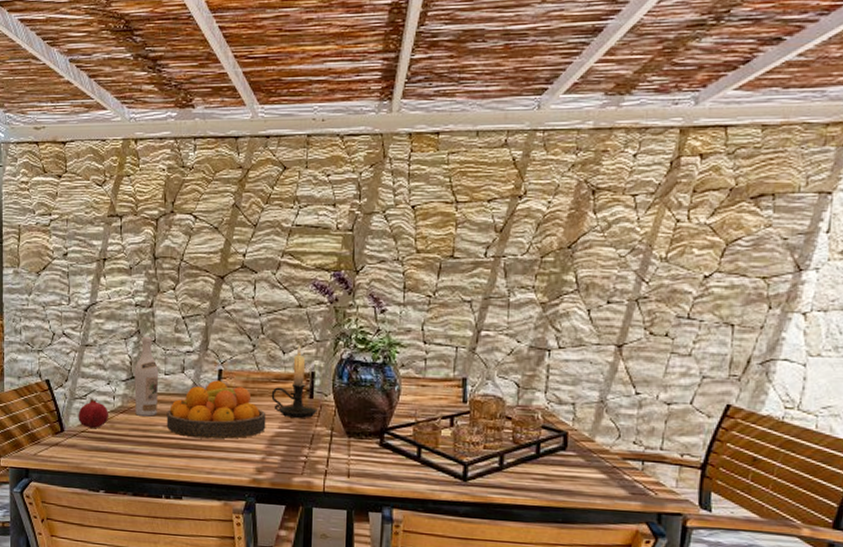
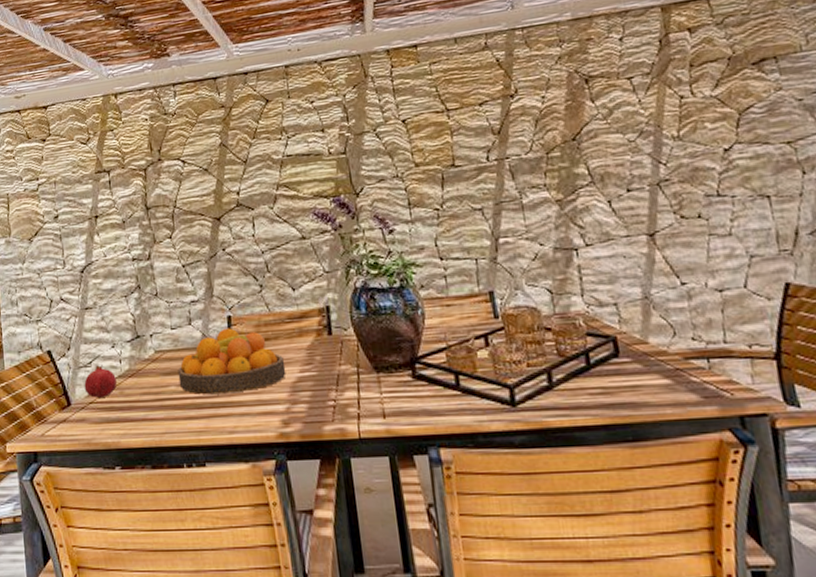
wine bottle: present [134,336,158,417] -> none [139,290,168,378]
candle holder: present [271,346,317,418] -> none [286,279,339,359]

